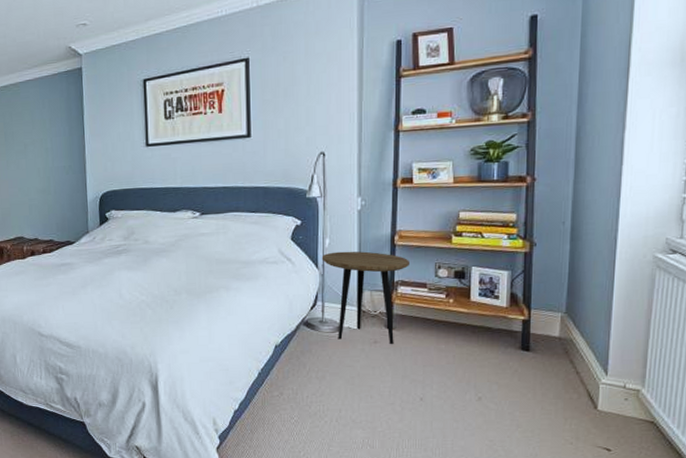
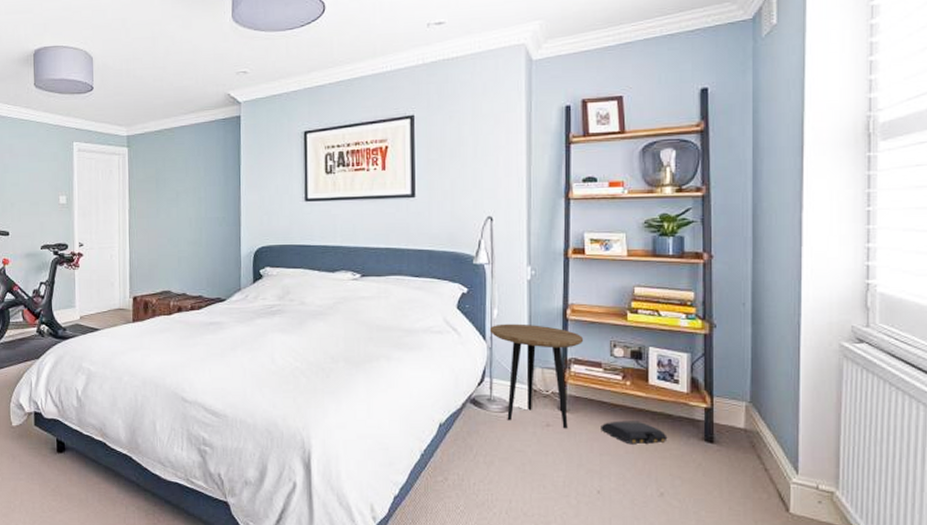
bag: none [424,334,487,355] -> present [601,421,668,444]

